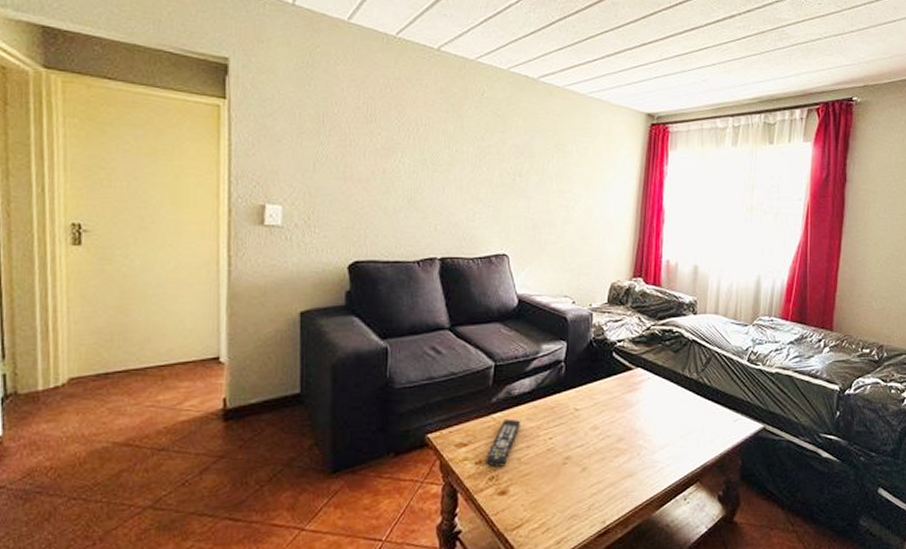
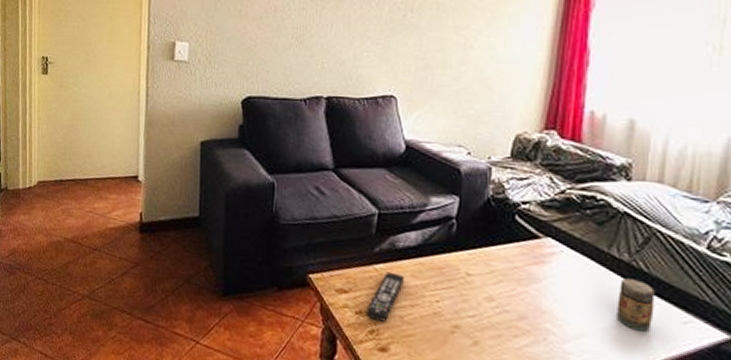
jar: none [690,392,715,433] -> present [617,278,655,332]

